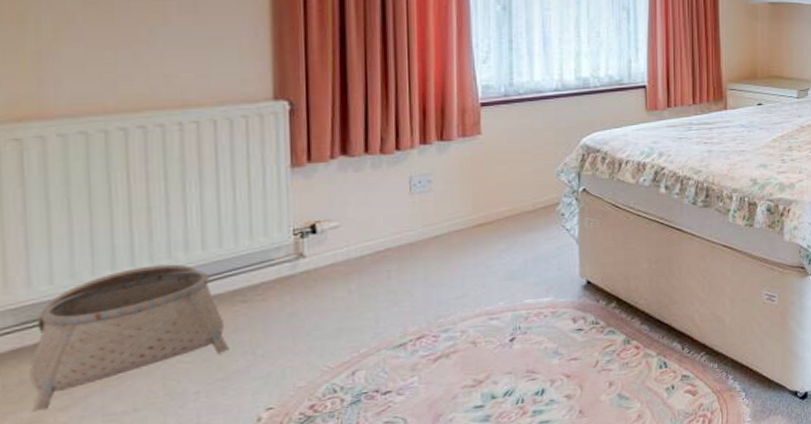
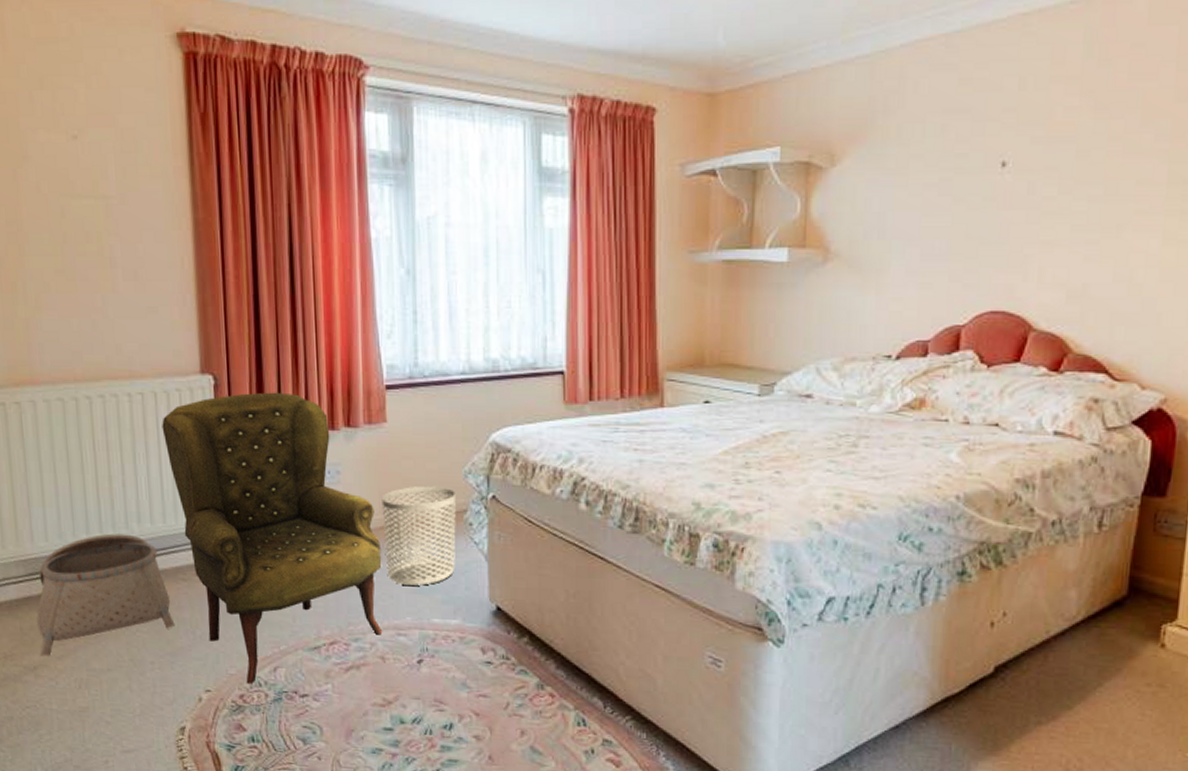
armchair: none [222,113,475,394] -> present [162,392,383,685]
waste bin: none [475,185,549,275] -> present [381,486,456,586]

